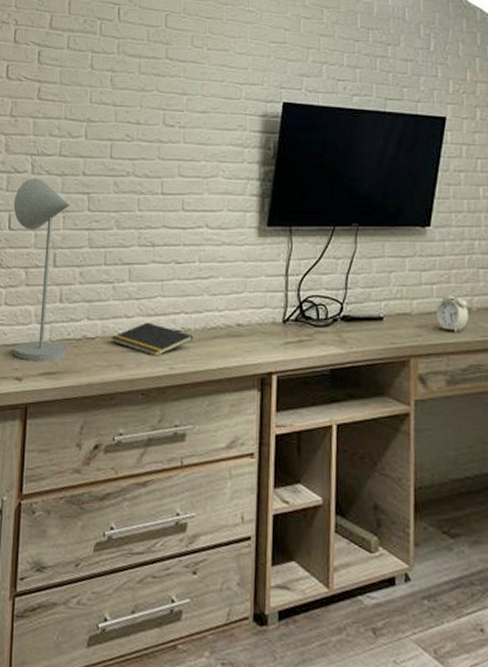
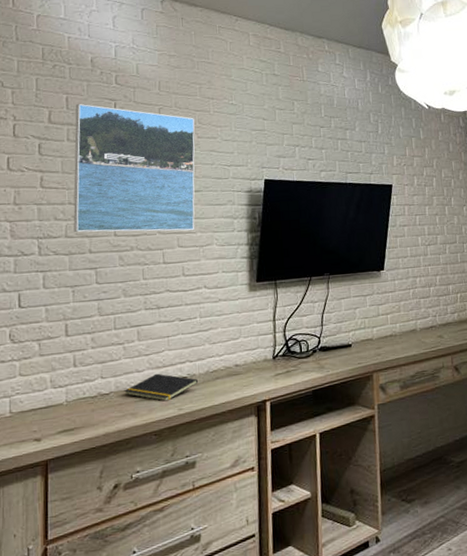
desk lamp: present [13,178,69,362] -> none [22,258,84,423]
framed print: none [68,7,206,159] -> present [73,103,195,233]
alarm clock: present [436,291,470,332] -> none [391,317,415,348]

